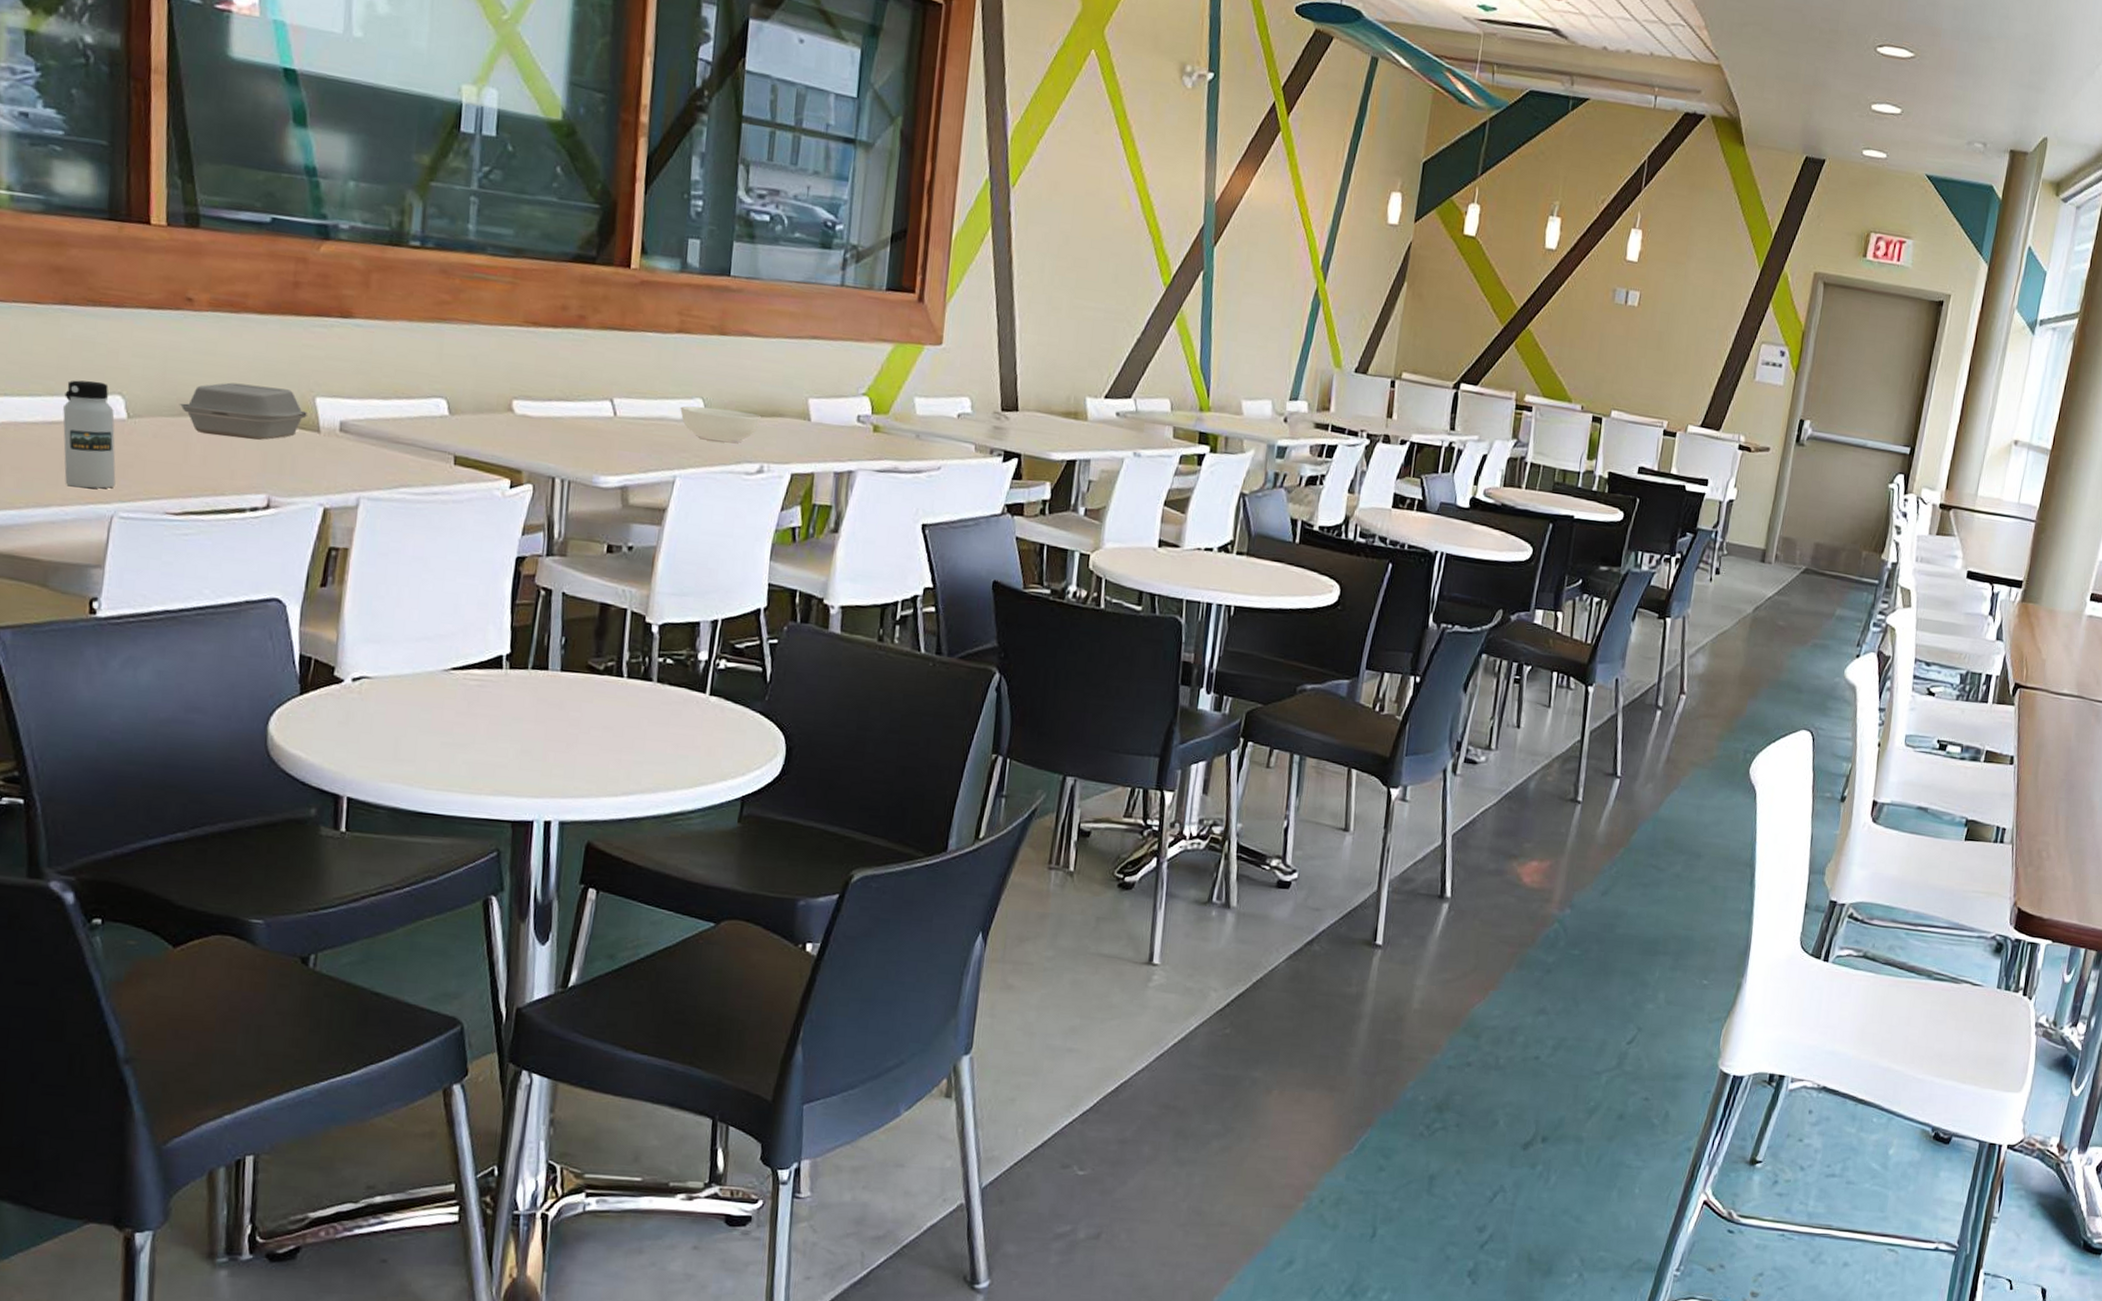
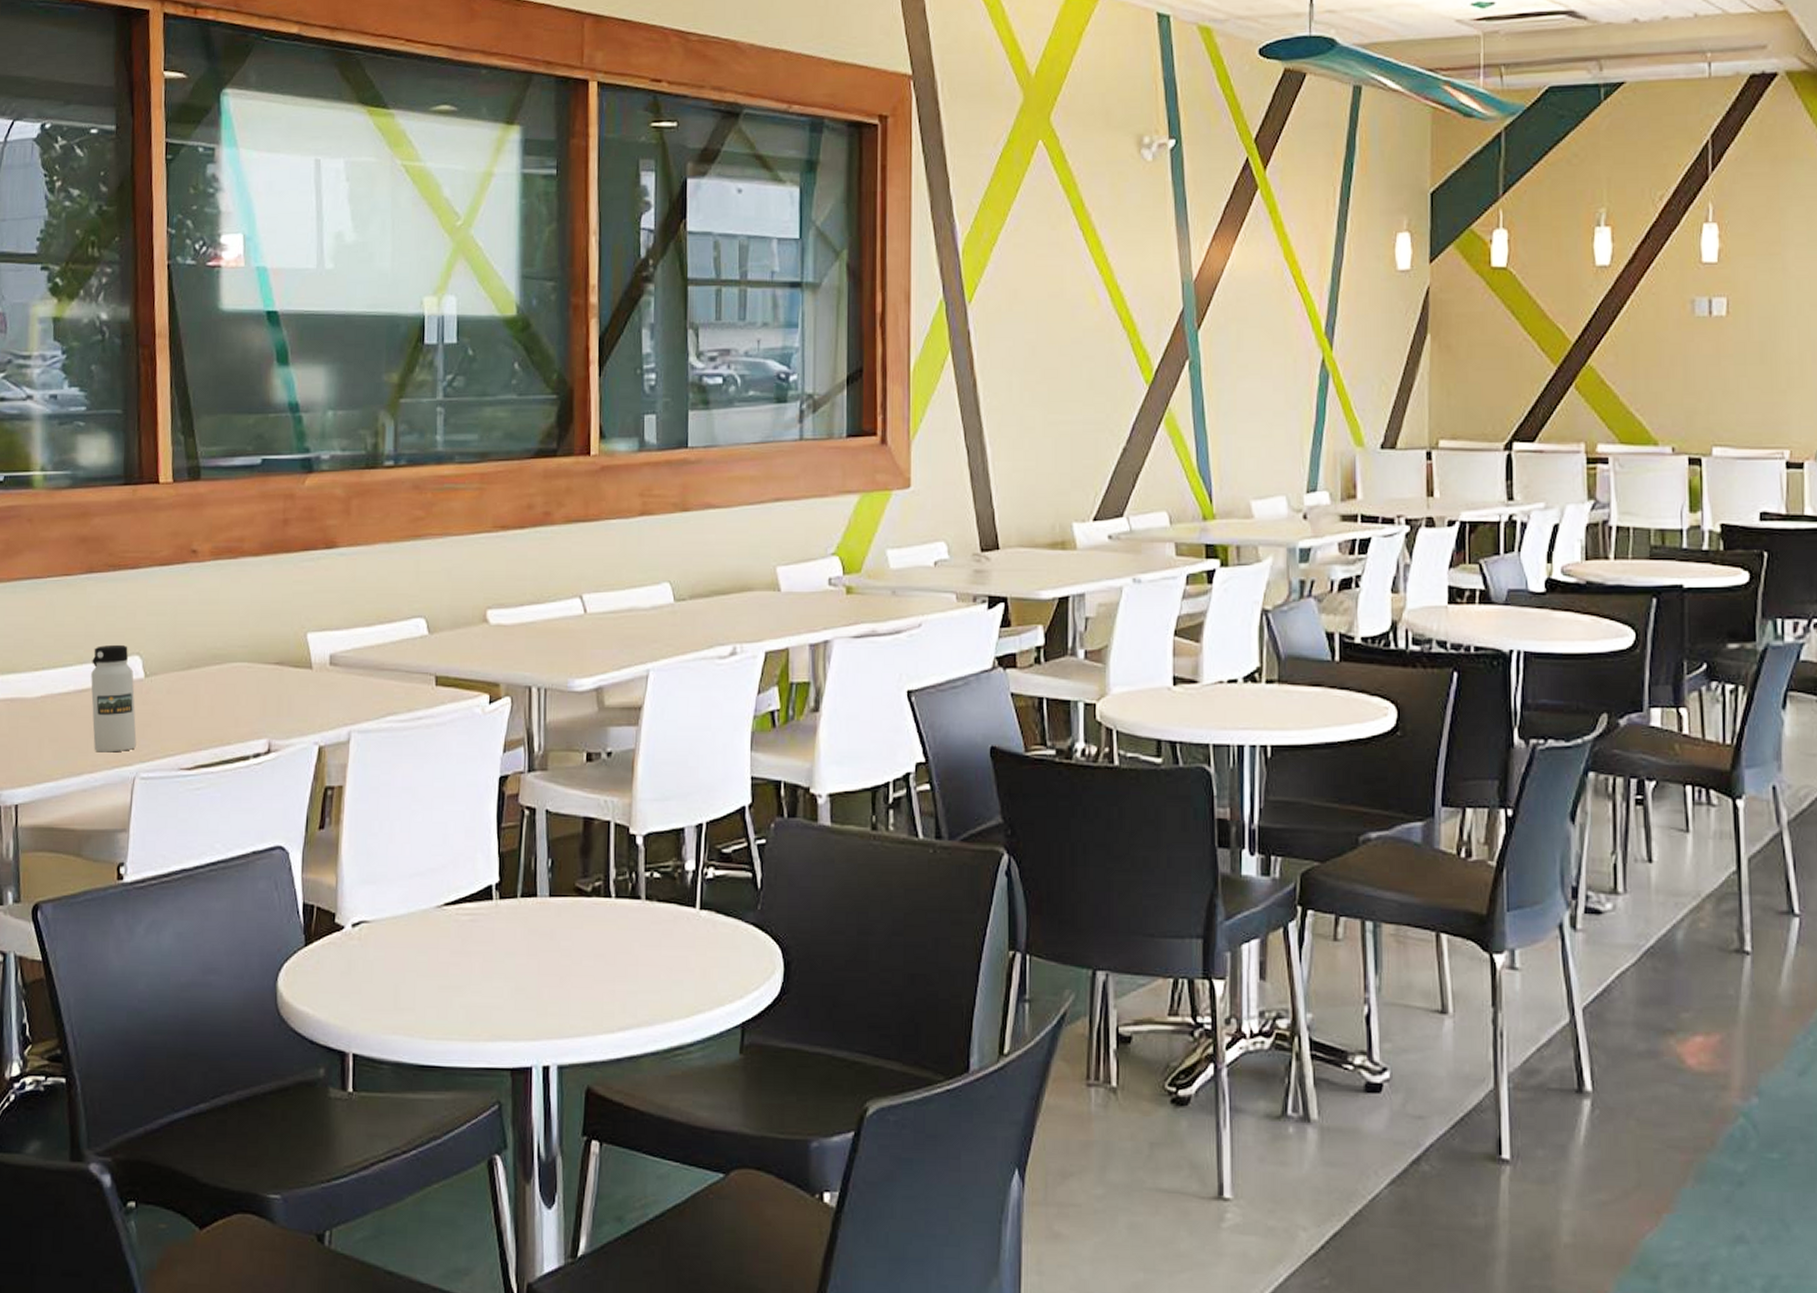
food container: present [179,382,307,441] -> none [188,629,300,685]
bowl: present [680,406,762,444] -> none [648,590,731,627]

